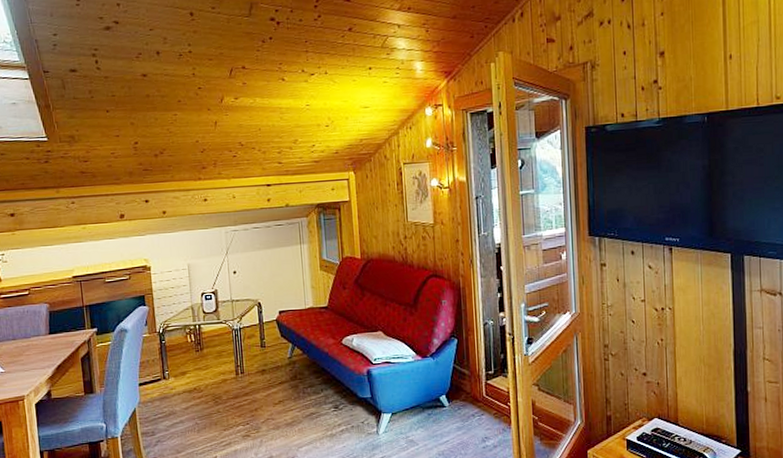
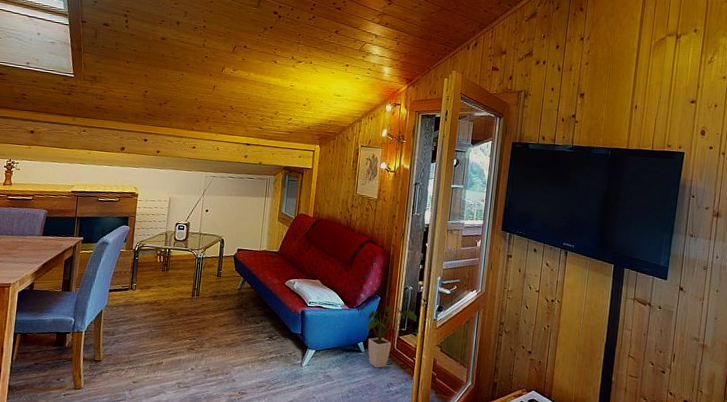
house plant: none [431,346,504,423] -> present [356,303,417,368]

